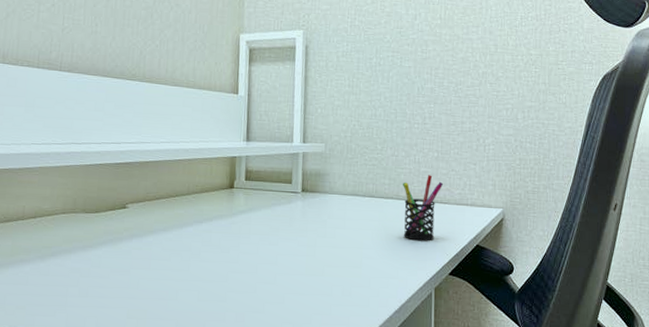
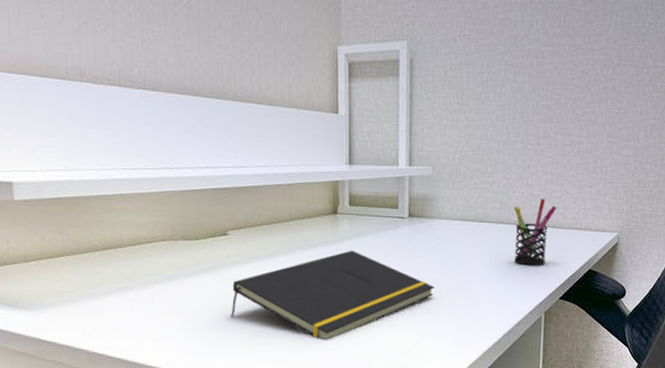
notepad: none [124,224,326,315] -> present [231,250,434,339]

